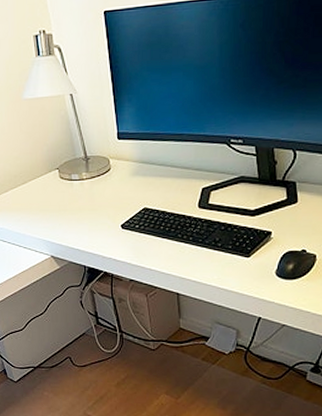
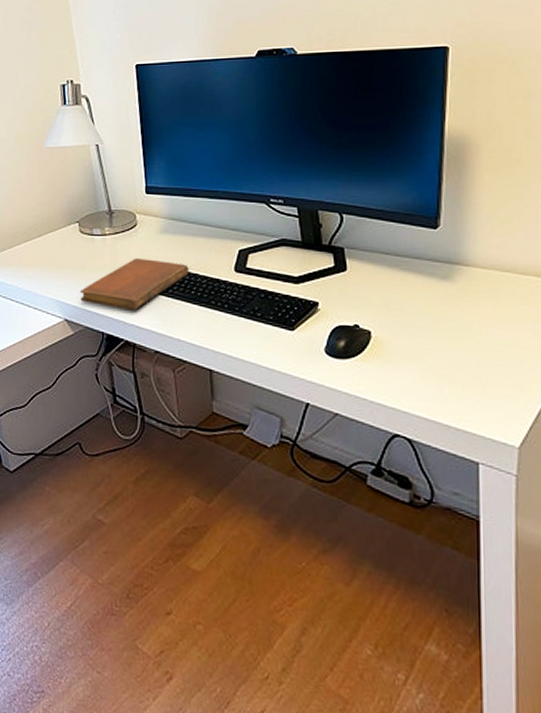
notebook: none [62,200,158,246] -> present [79,258,189,311]

